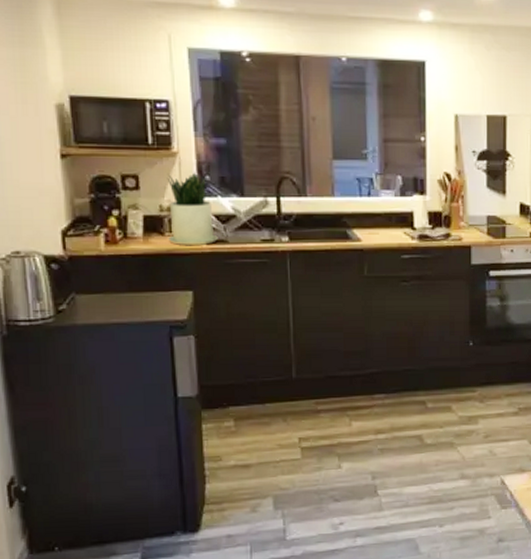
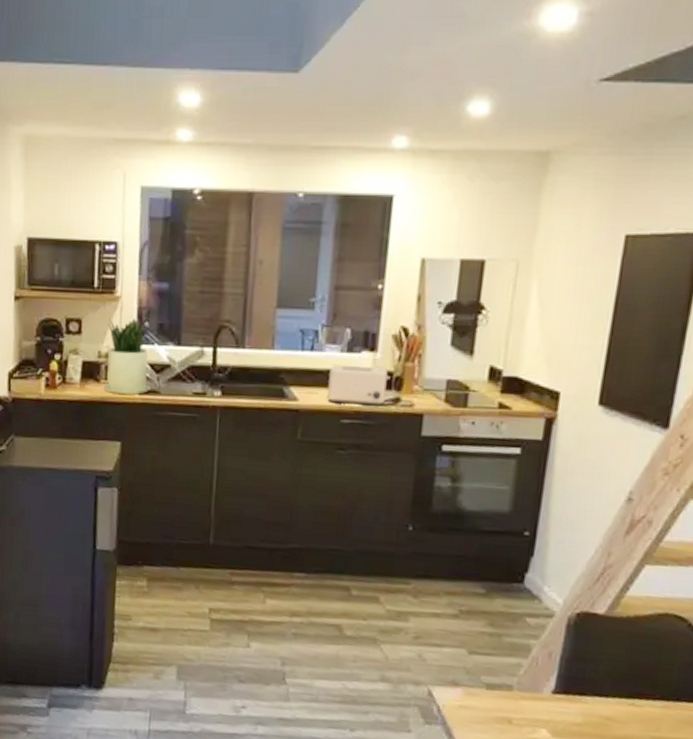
toaster: none [387,207,440,243] -> present [327,364,391,407]

